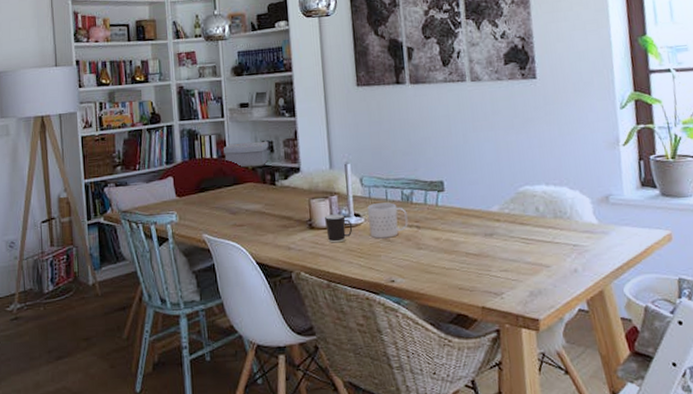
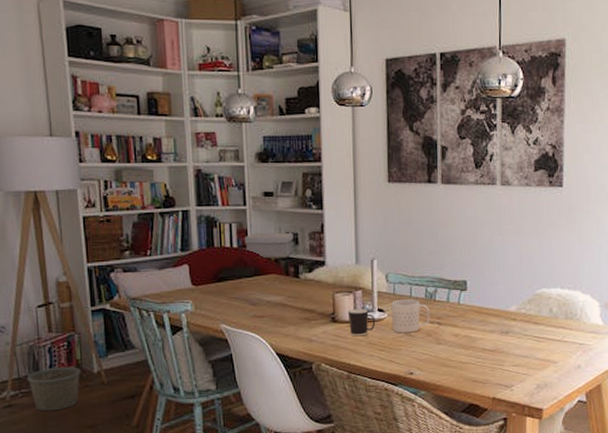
basket: none [31,279,78,324] -> present [26,366,81,412]

